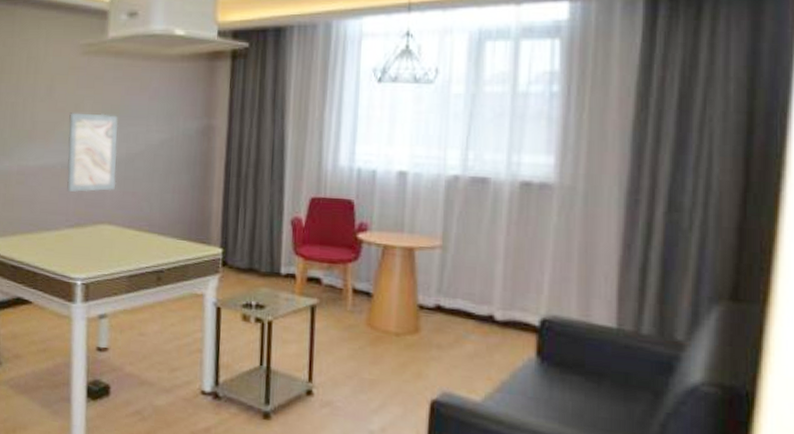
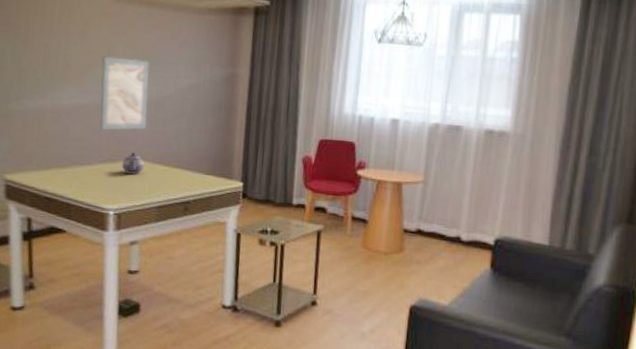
teapot: none [90,216,113,241] -> present [122,153,144,175]

